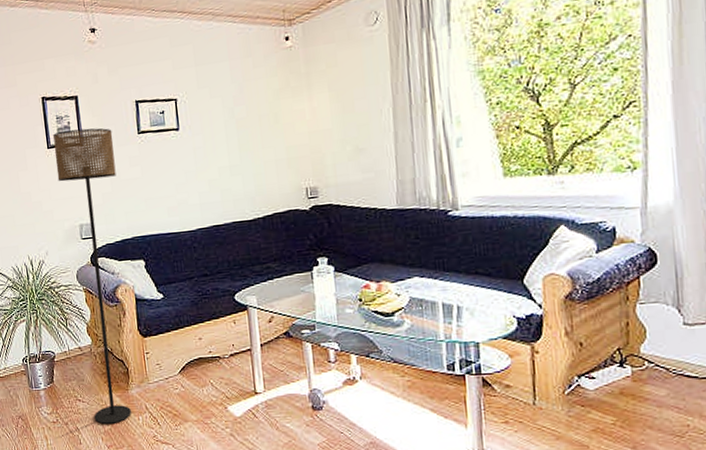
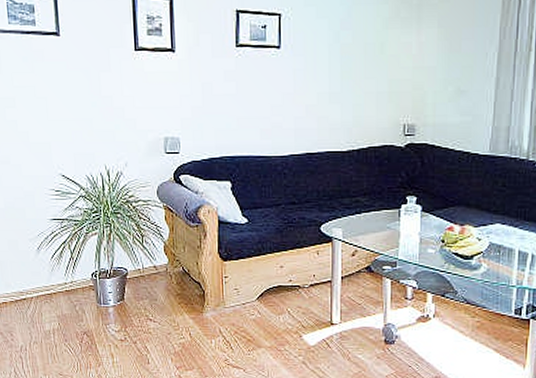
floor lamp: present [53,128,131,424] -> none [142,33,209,345]

